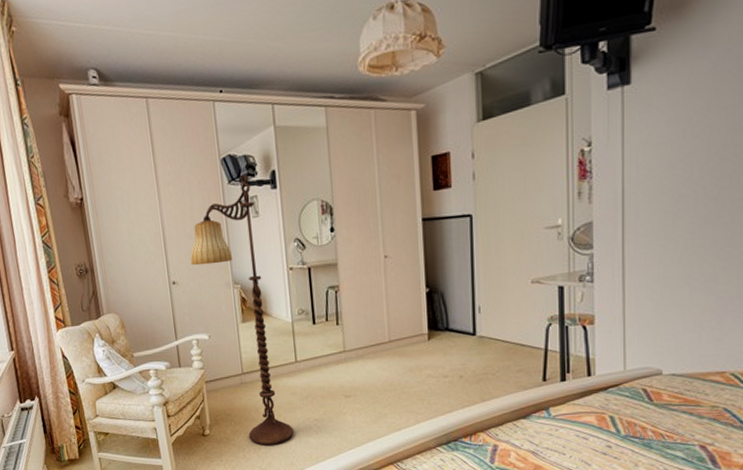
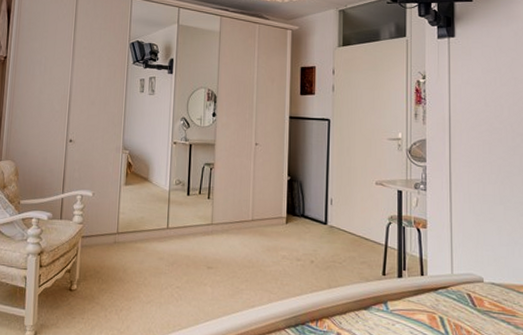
floor lamp: present [190,175,294,445] -> none [89,59,156,308]

